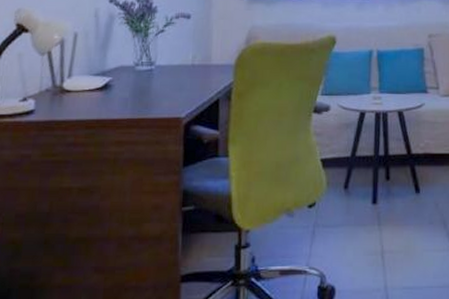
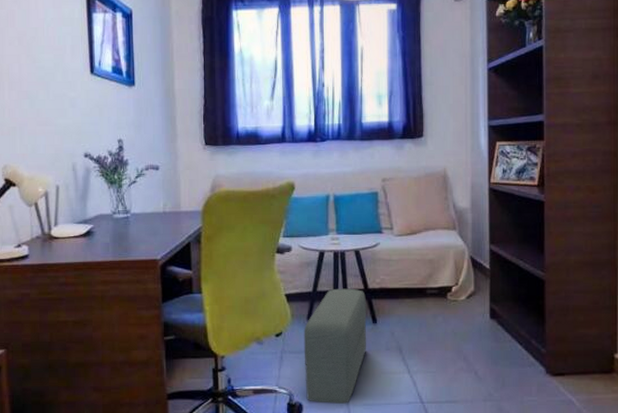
pouf: none [339,153,410,287] -> present [303,288,367,404]

